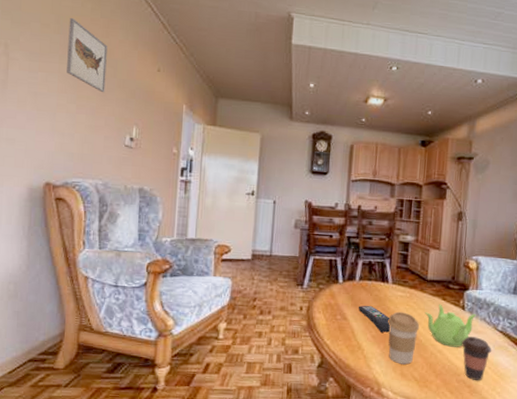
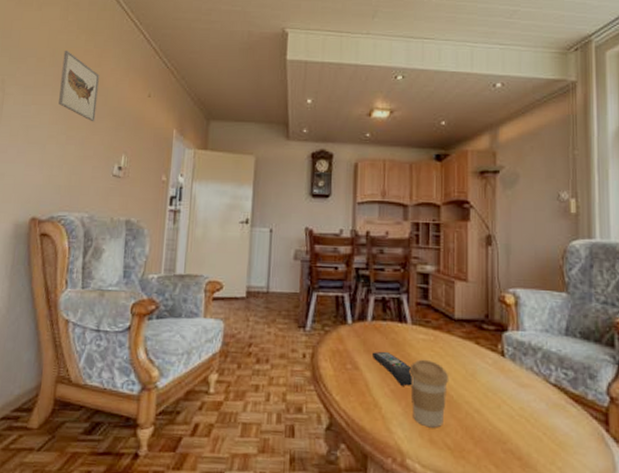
teapot: present [424,304,476,347] -> none [454,349,520,406]
coffee cup: present [461,336,492,380] -> none [504,391,546,451]

